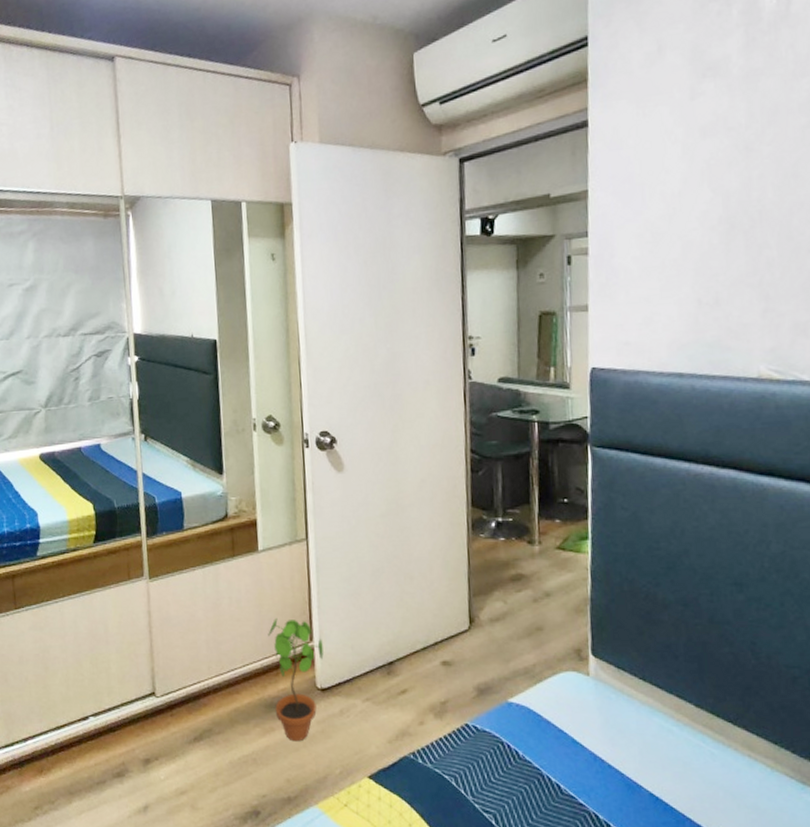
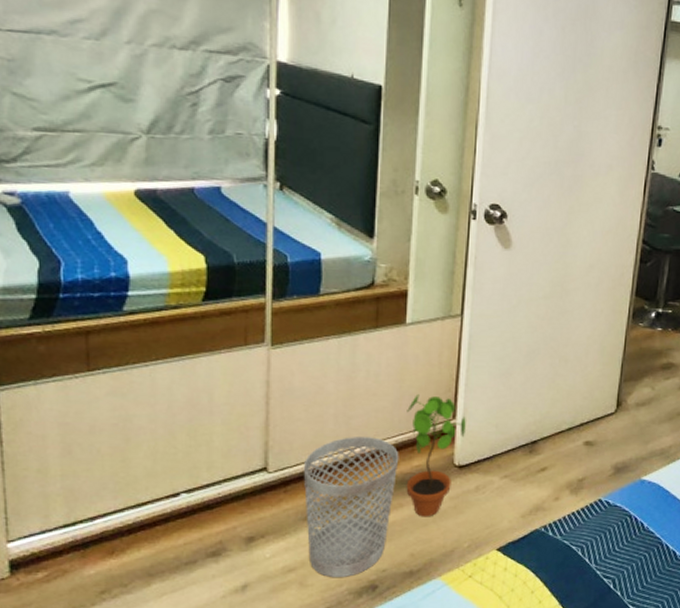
wastebasket: none [184,661,266,803] -> present [303,437,399,578]

